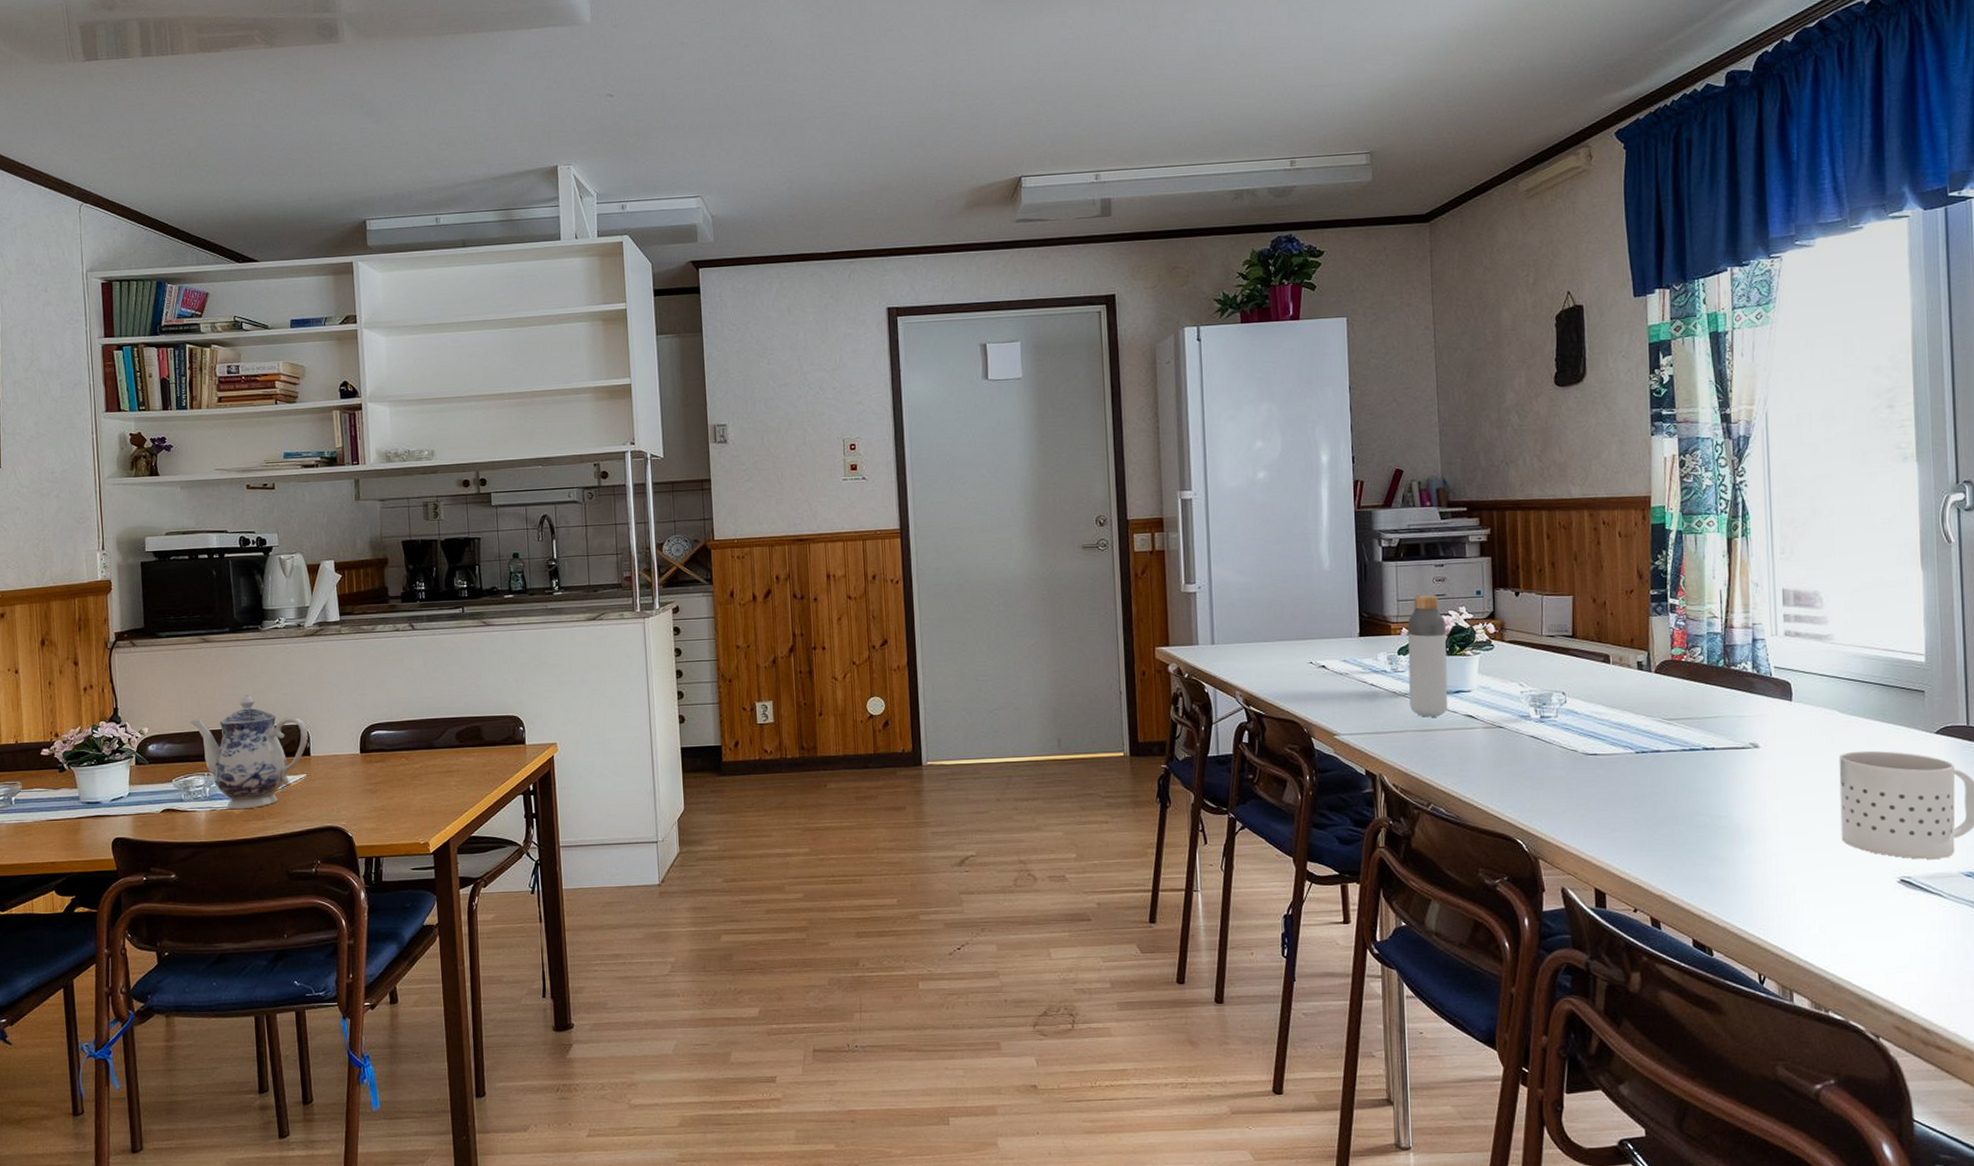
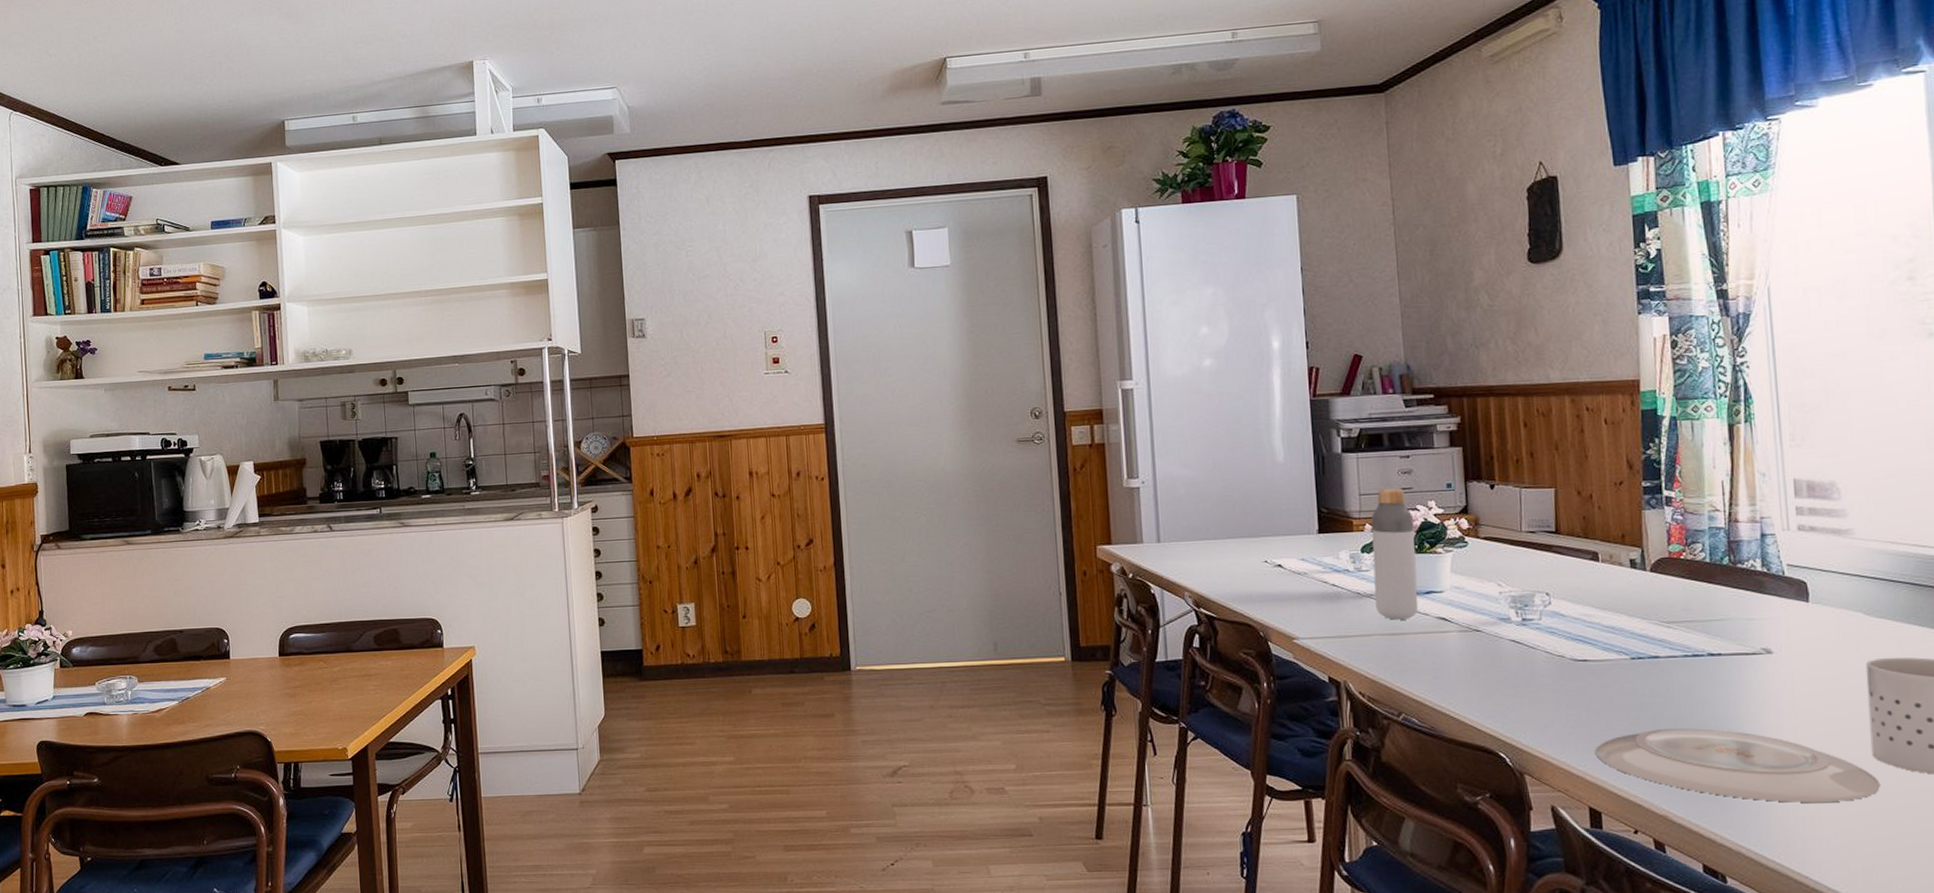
teapot: present [190,695,309,810] -> none [113,597,228,714]
plate: none [1601,816,1848,883] -> present [1594,728,1880,803]

